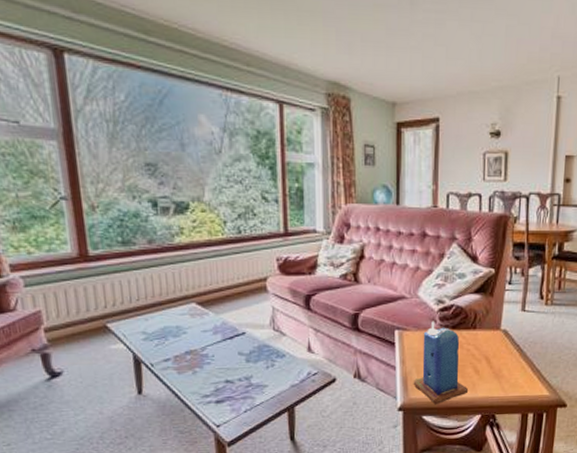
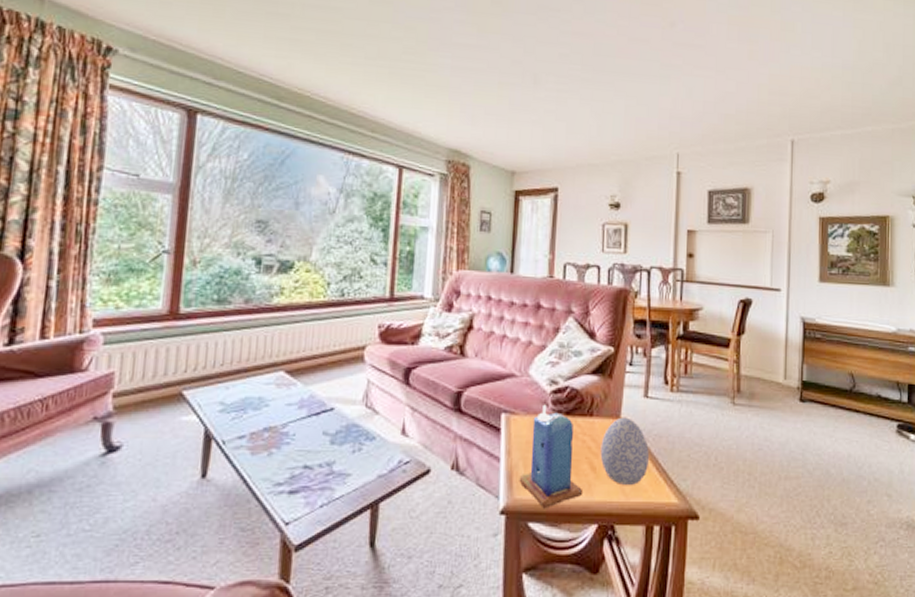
decorative egg: none [483,328,525,383] -> present [600,417,649,485]

